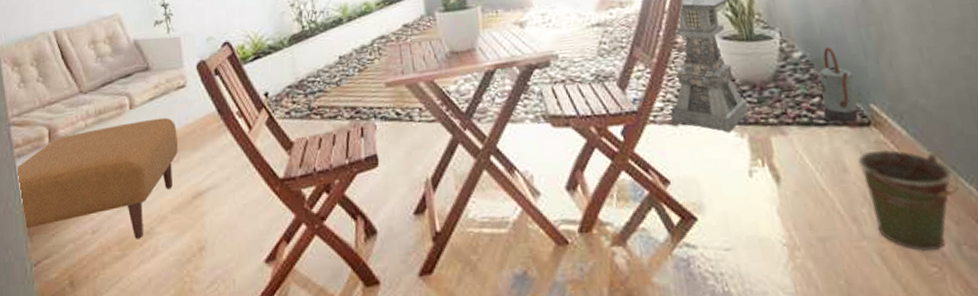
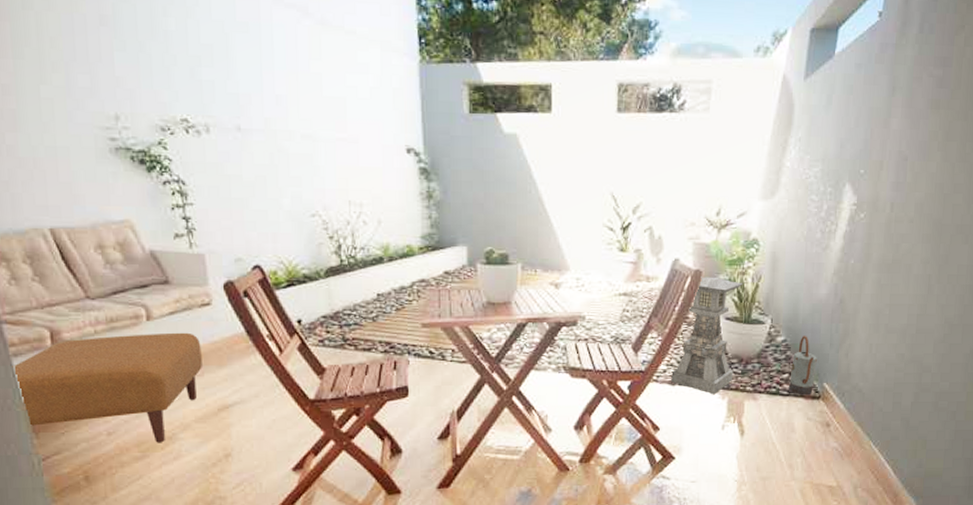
bucket: present [858,150,959,253] -> none [804,417,869,491]

